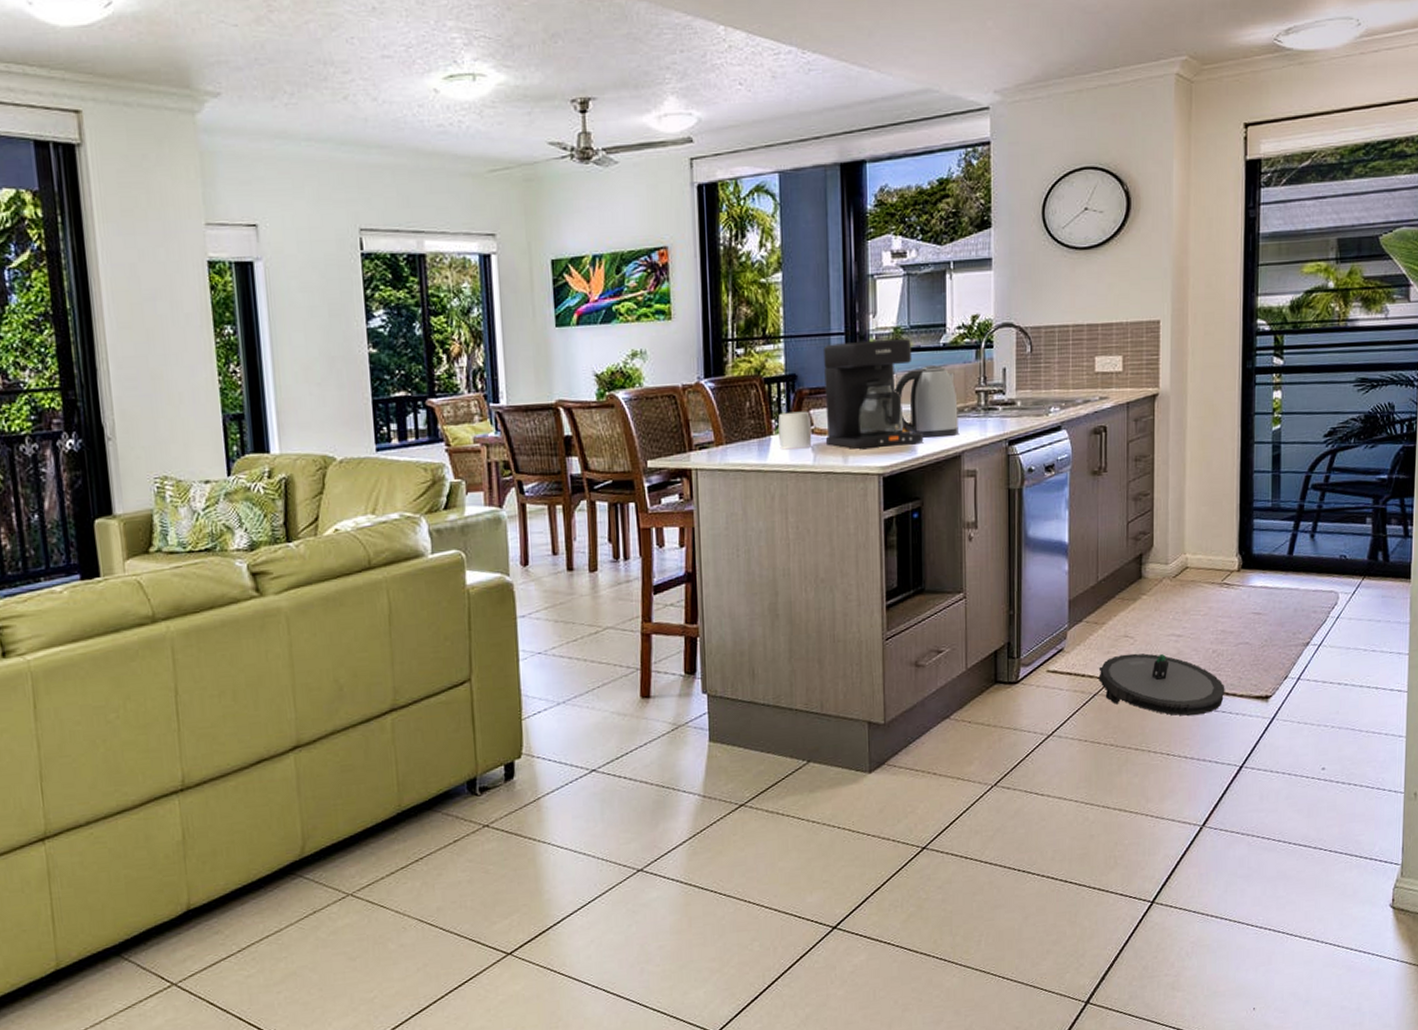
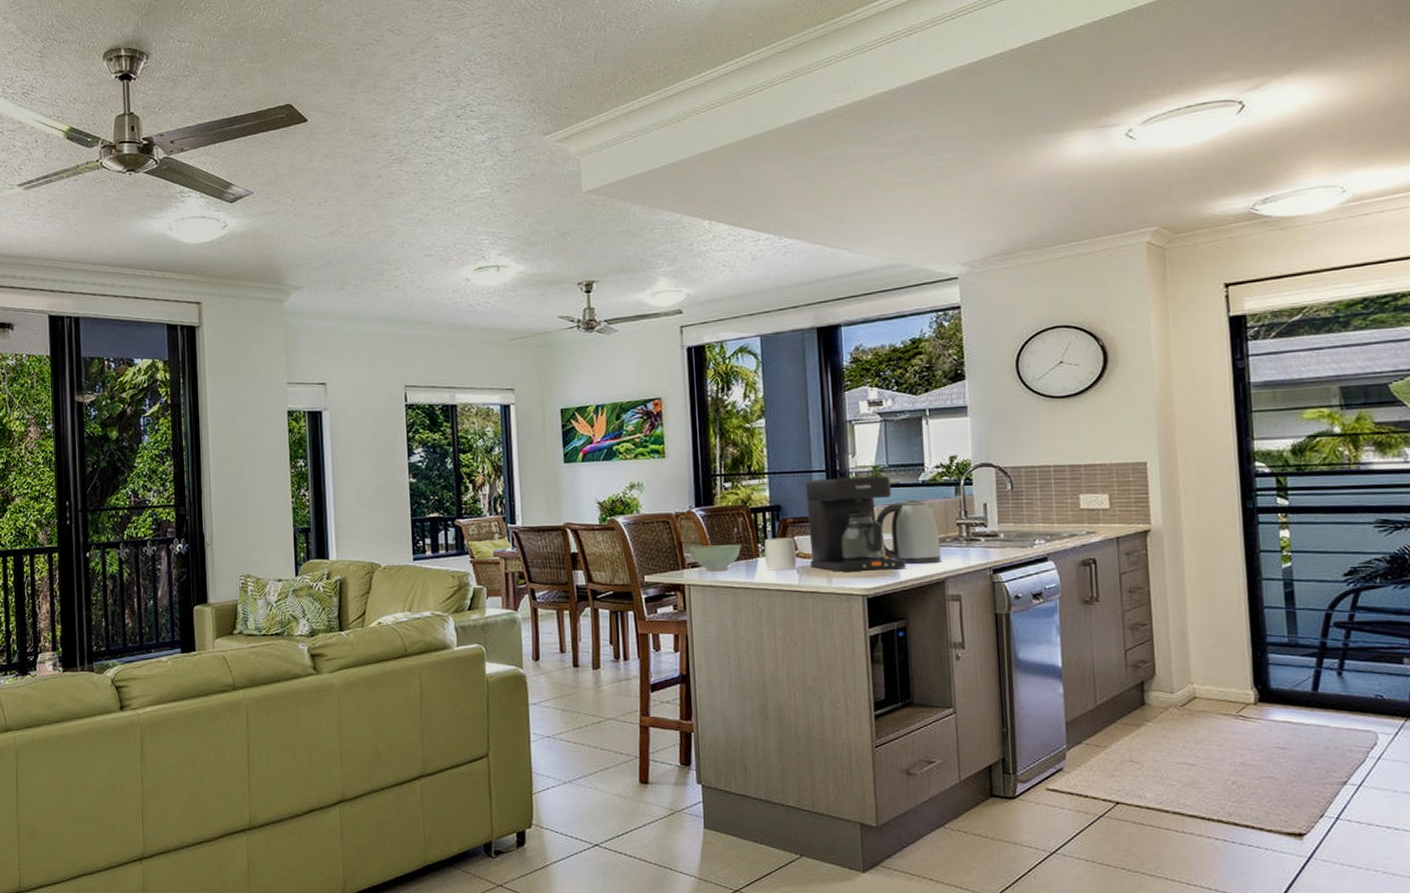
bowl: none [697,421,754,454] -> present [689,544,742,572]
robot vacuum: present [1098,653,1225,716] -> none [1103,778,1250,846]

